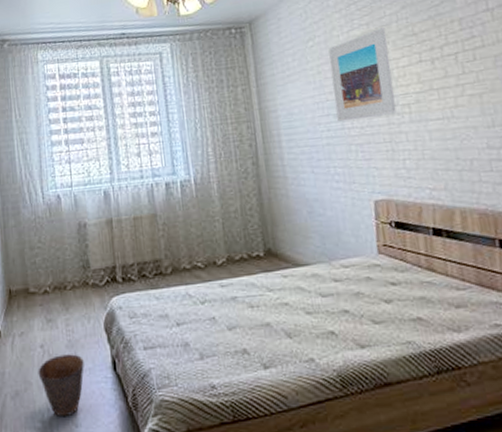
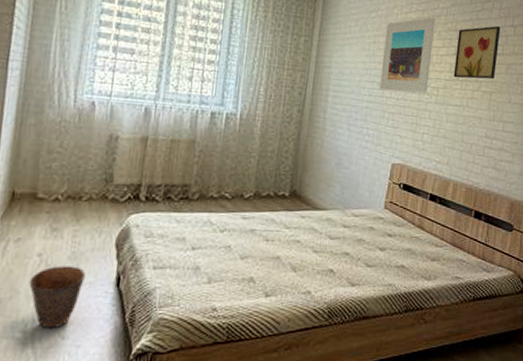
wall art: none [417,15,481,88] -> present [453,26,501,80]

